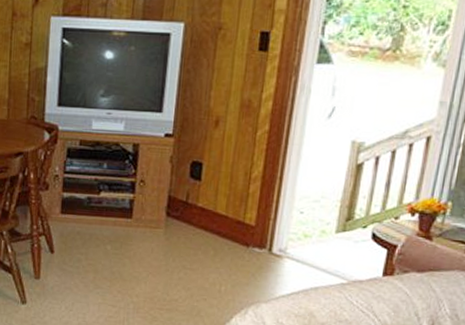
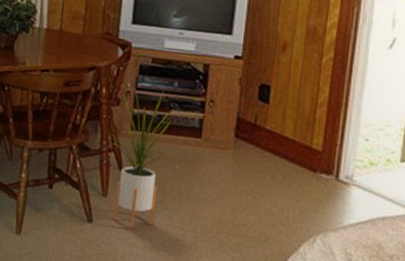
house plant: none [36,171,110,309] -> present [107,87,180,229]

